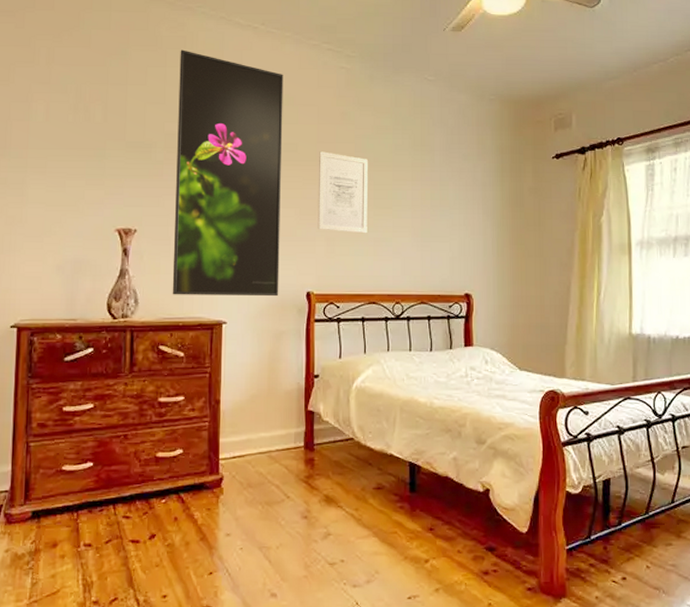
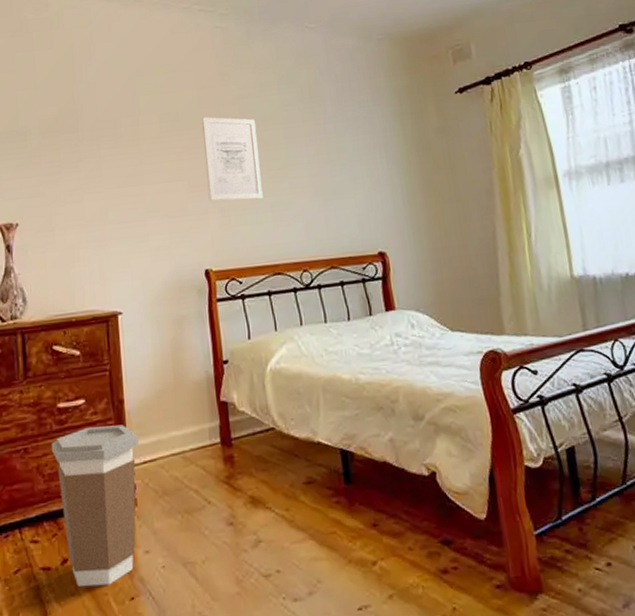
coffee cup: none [150,422,230,560] -> present [52,424,139,587]
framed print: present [172,49,284,297] -> none [47,30,175,289]

